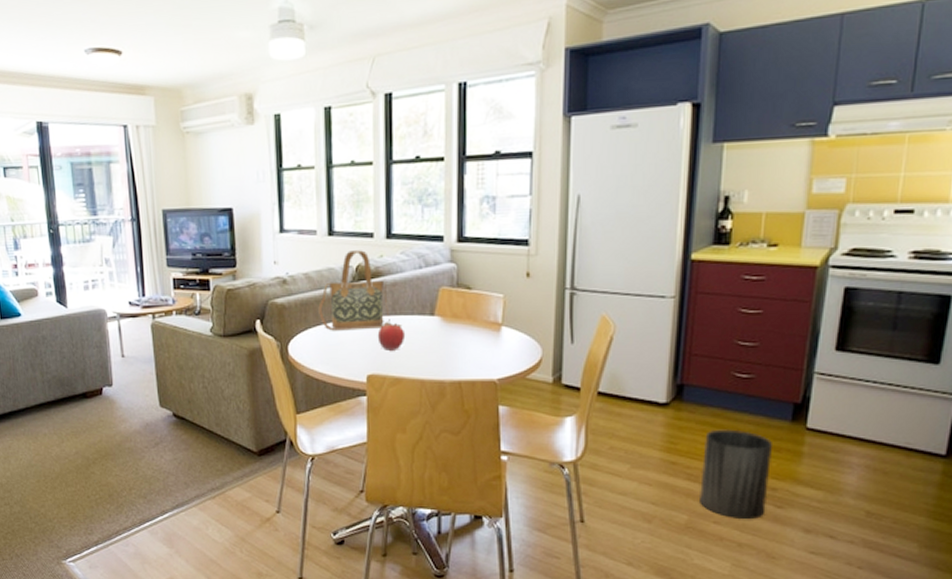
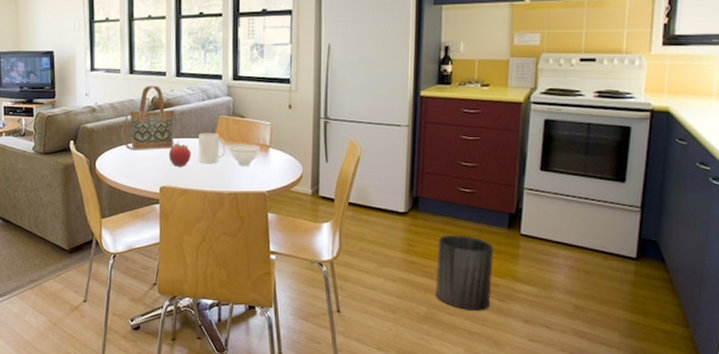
mug: none [413,307,447,347] -> present [198,132,225,164]
bowl: none [451,321,490,349] -> present [229,144,260,166]

